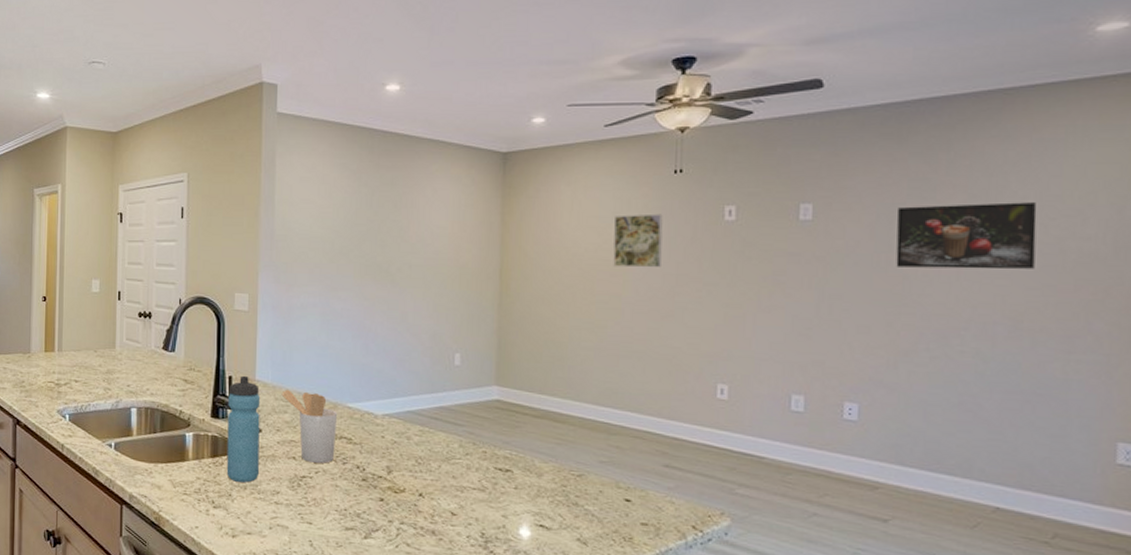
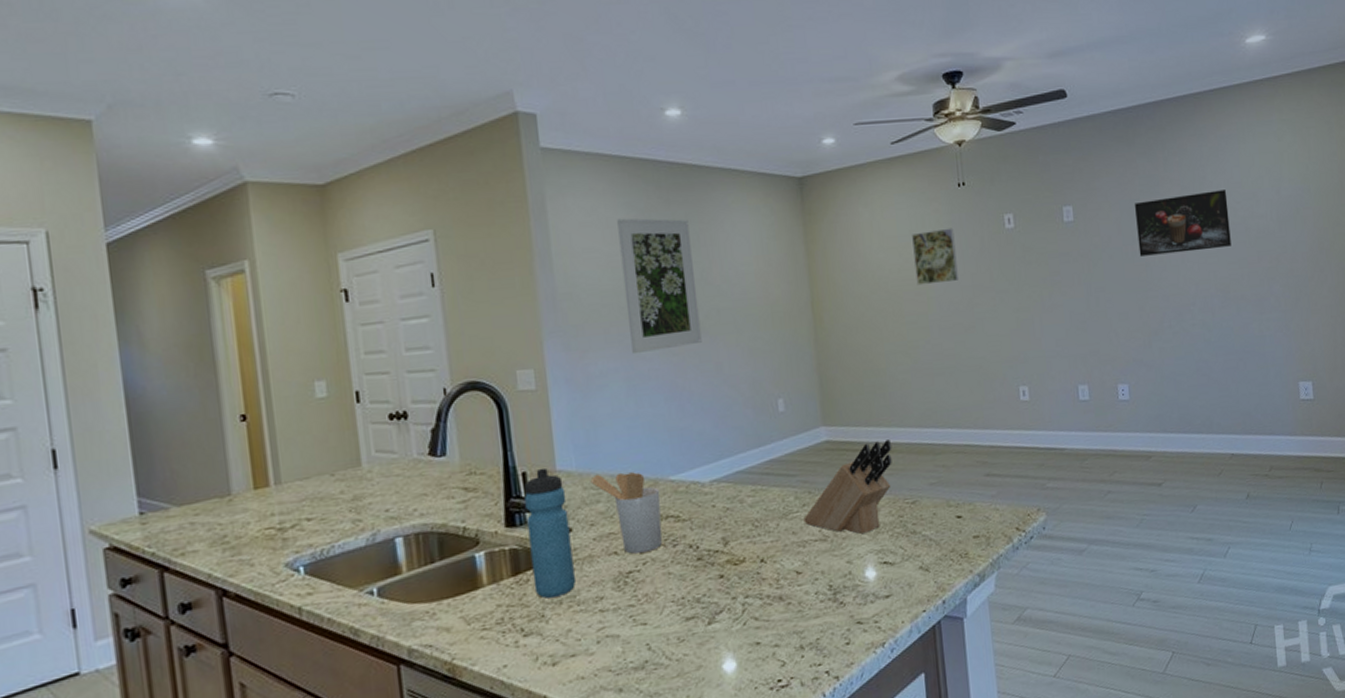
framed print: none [330,177,394,294] -> present [617,218,702,355]
knife block: none [465,409,564,494] -> present [803,440,892,535]

